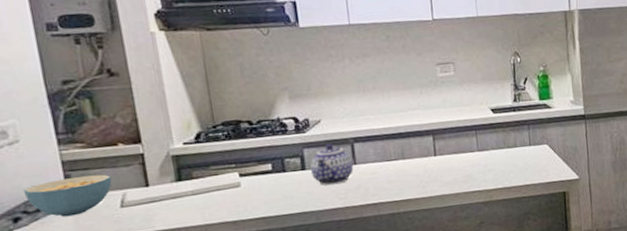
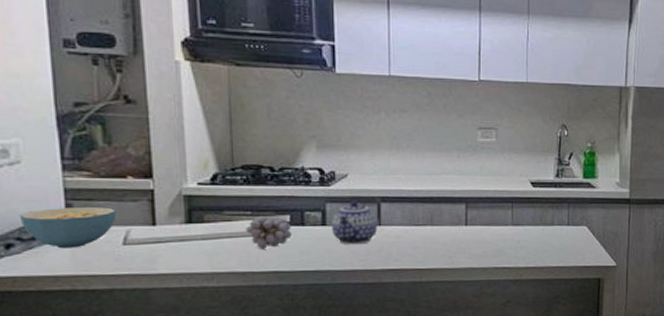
fruit: none [232,166,275,198] -> present [246,215,292,249]

